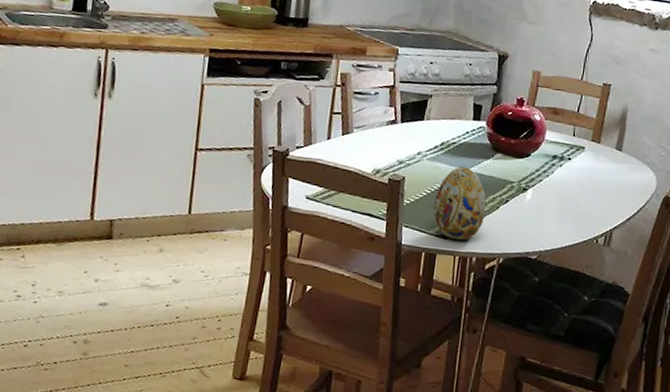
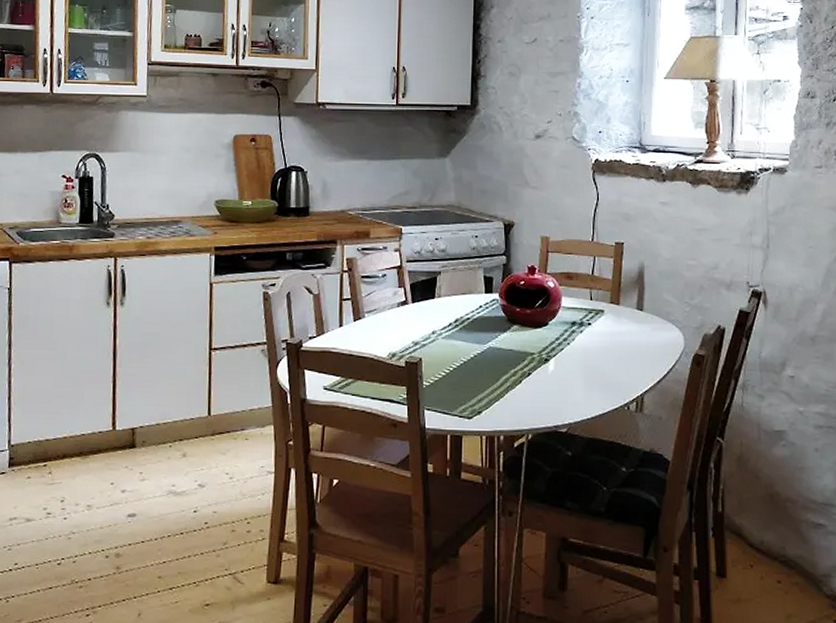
decorative egg: present [433,166,487,240] -> none [455,342,509,419]

